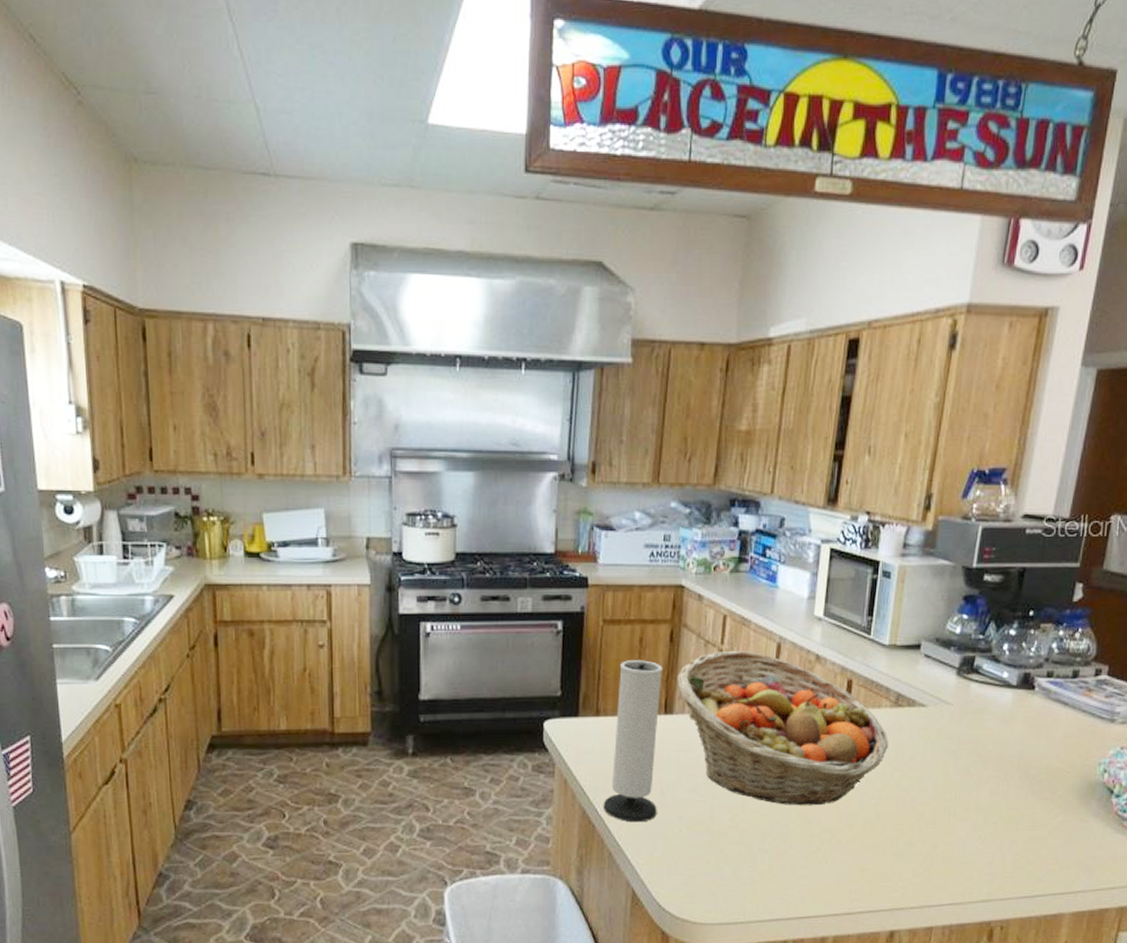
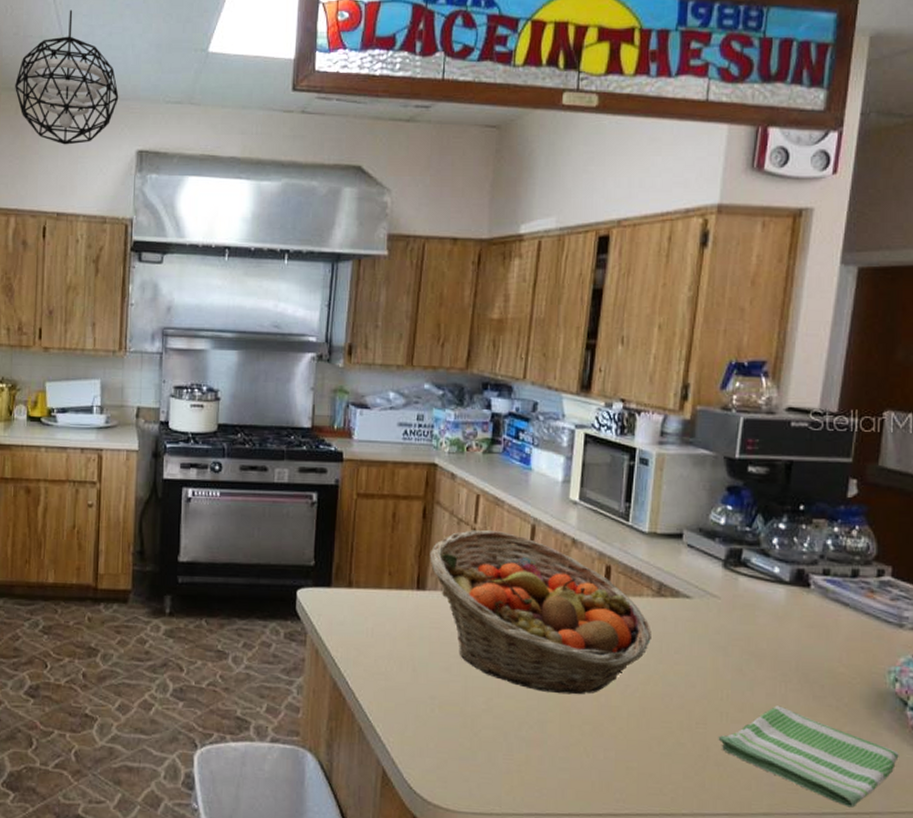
pendant light: none [201,67,326,236] -> present [15,10,119,145]
speaker: present [603,660,662,823] -> none [354,534,415,699]
dish towel: none [945,802,1103,889] -> present [718,705,899,808]

